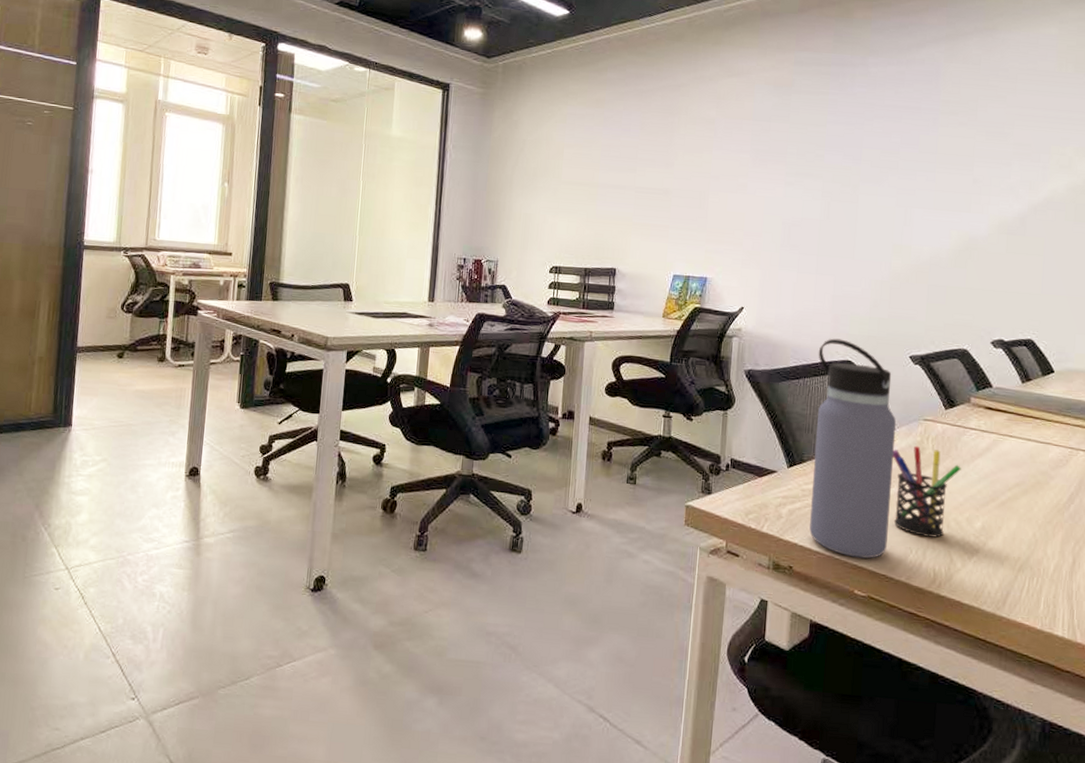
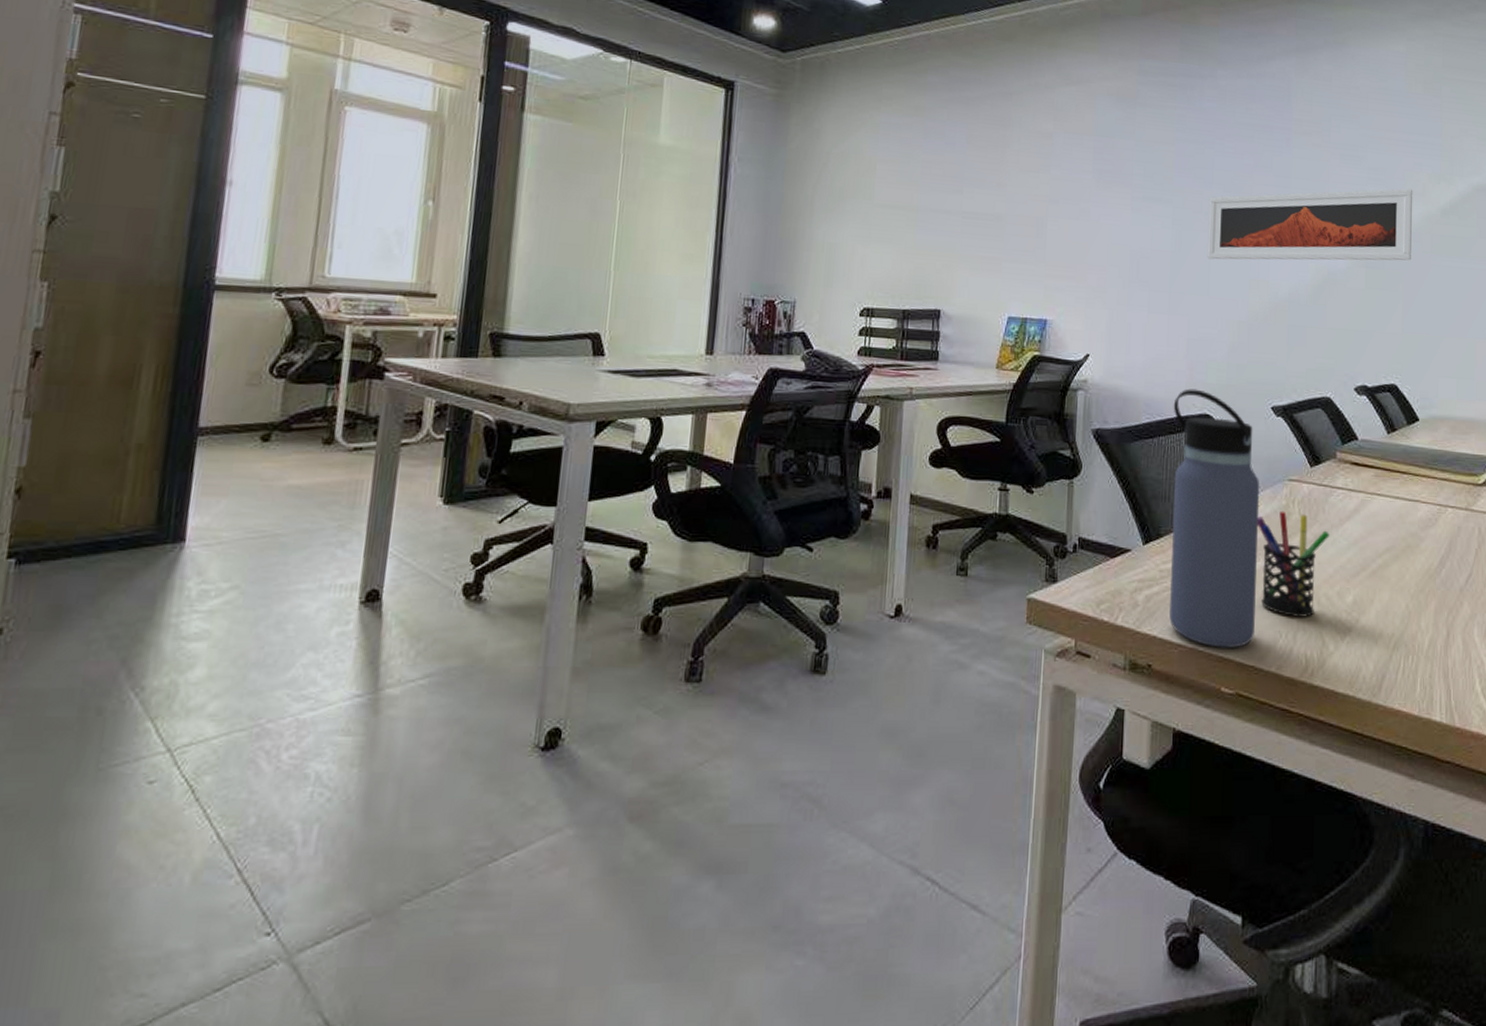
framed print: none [853,162,1059,228] -> present [1207,189,1413,261]

